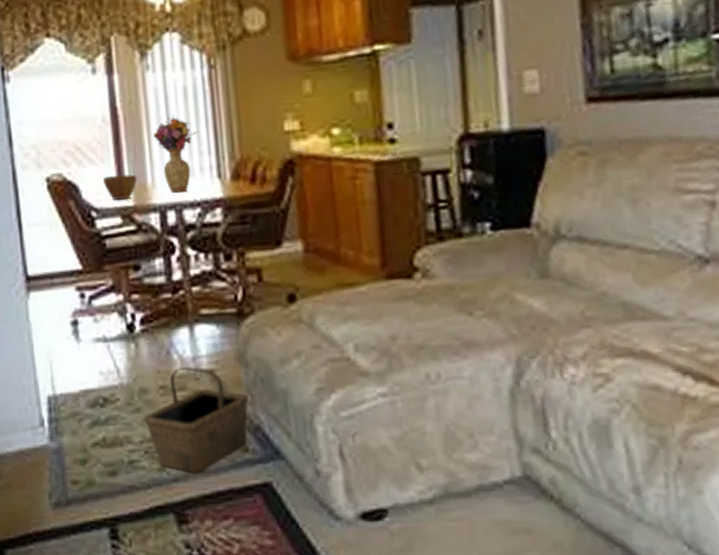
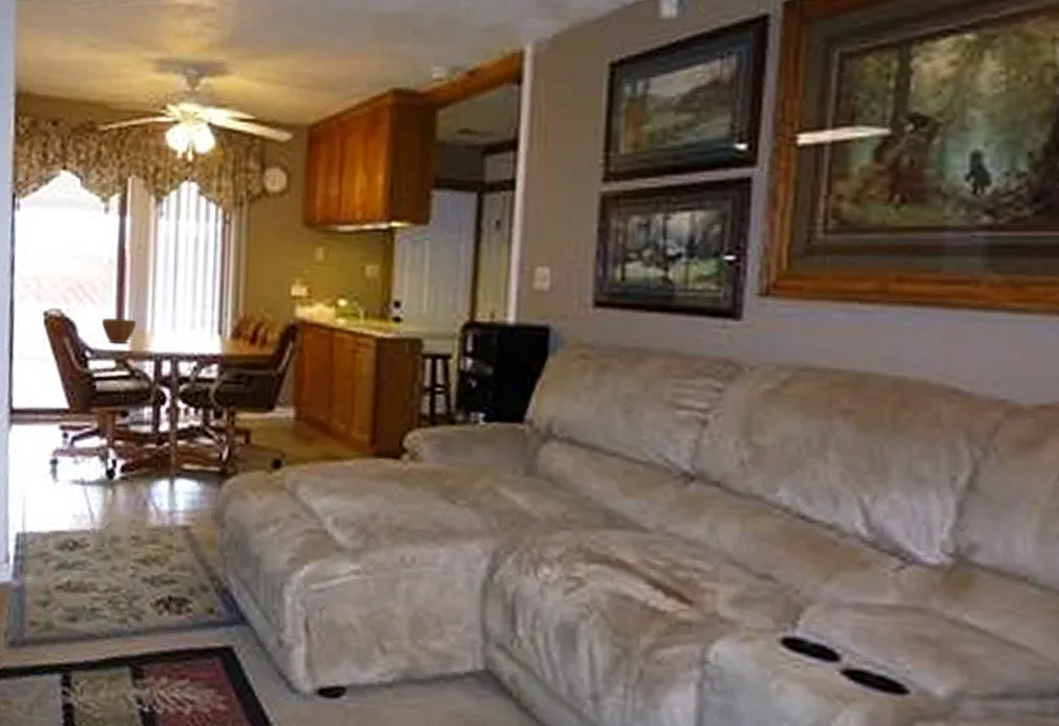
basket: present [144,366,249,474] -> none [112,519,221,630]
flower arrangement: present [152,114,199,193] -> none [158,264,205,343]

